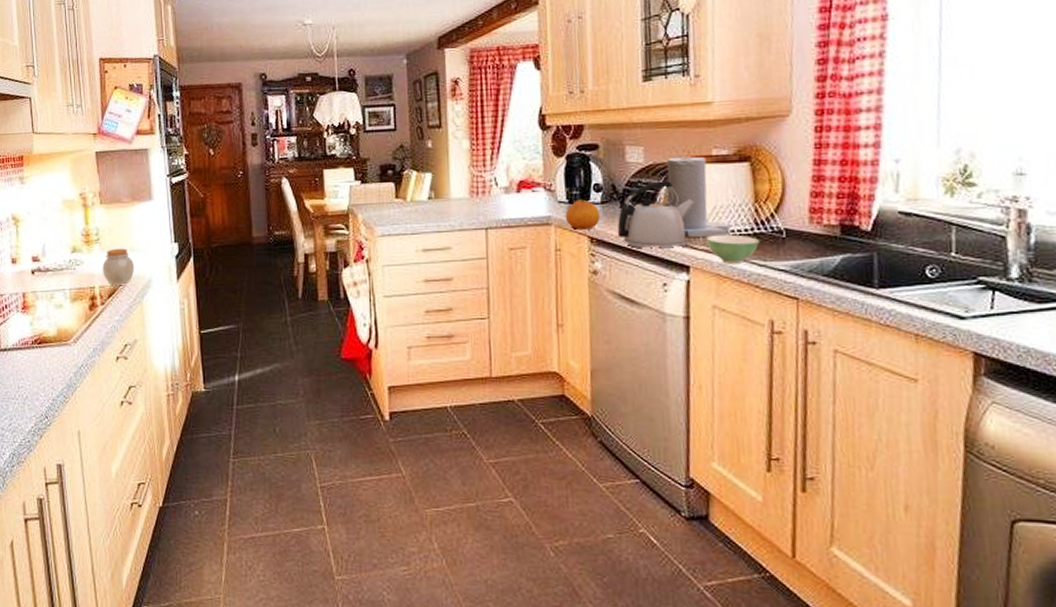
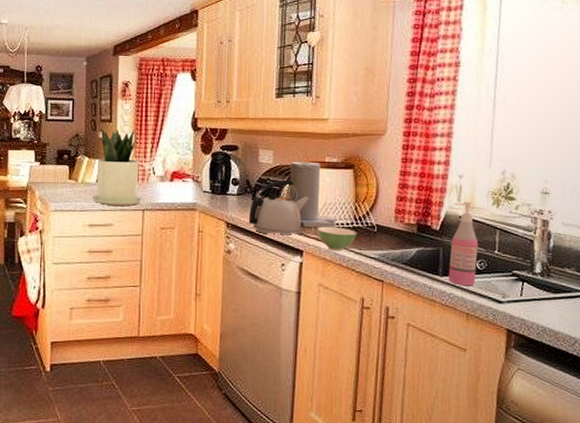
planter: none [424,133,484,226] -> present [92,129,142,206]
fruit: present [565,199,600,230] -> none [208,190,236,216]
soap dispenser: none [886,191,928,300] -> present [448,201,479,286]

